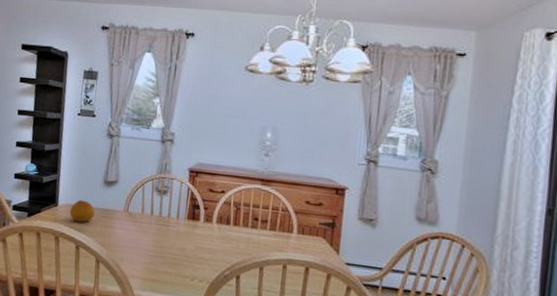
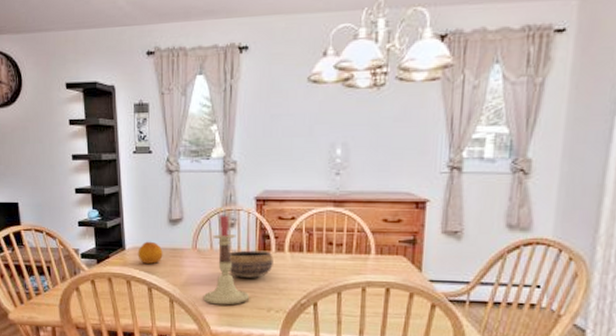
candlestick: none [129,181,175,270] -> present [203,215,249,305]
bowl: none [157,217,201,246] -> present [229,250,273,278]

